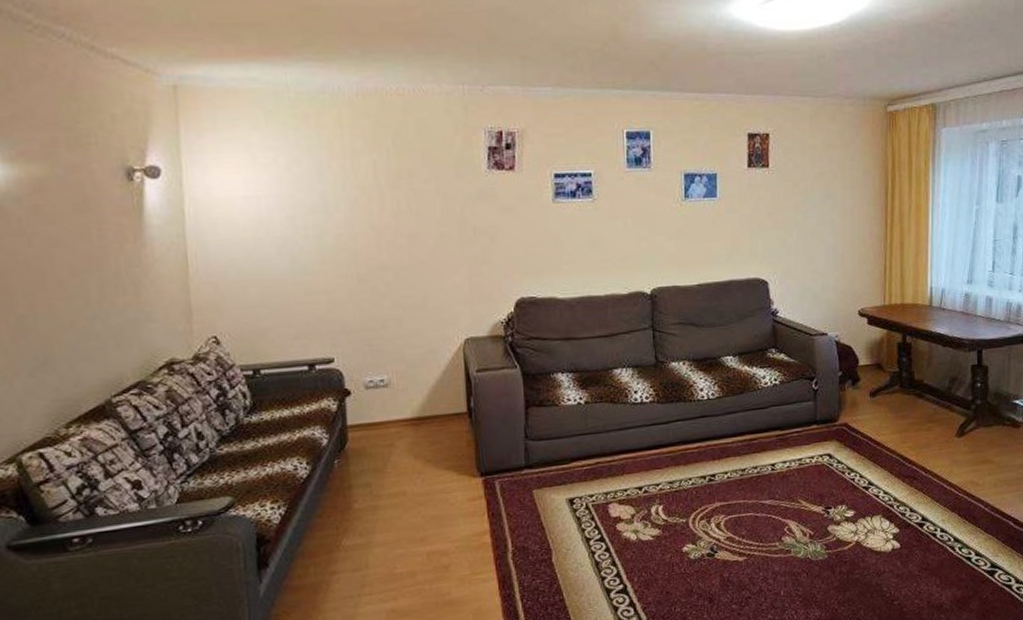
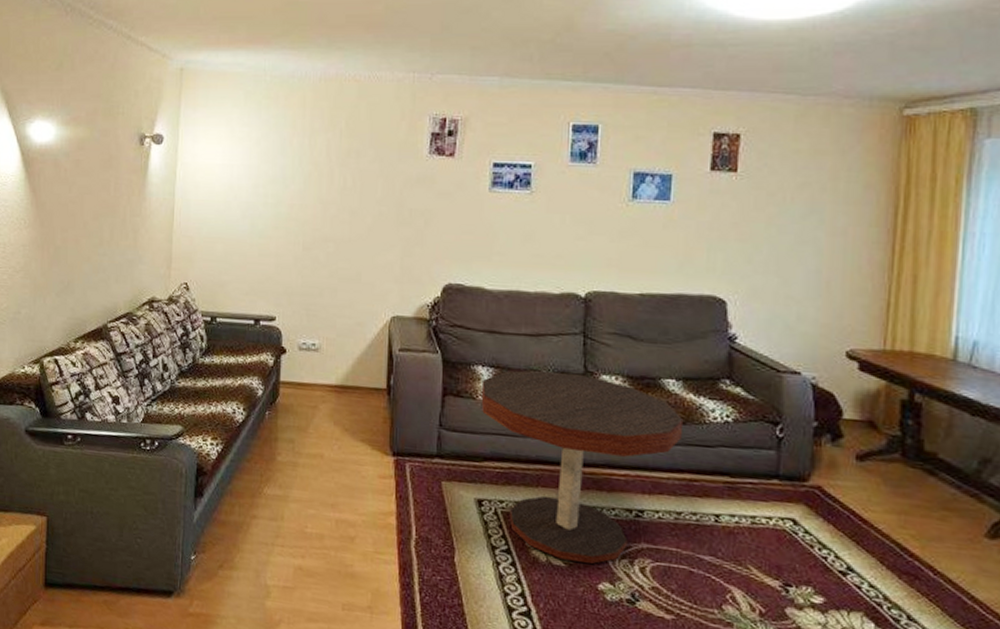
coffee table: none [562,365,742,535] -> present [481,370,684,564]

